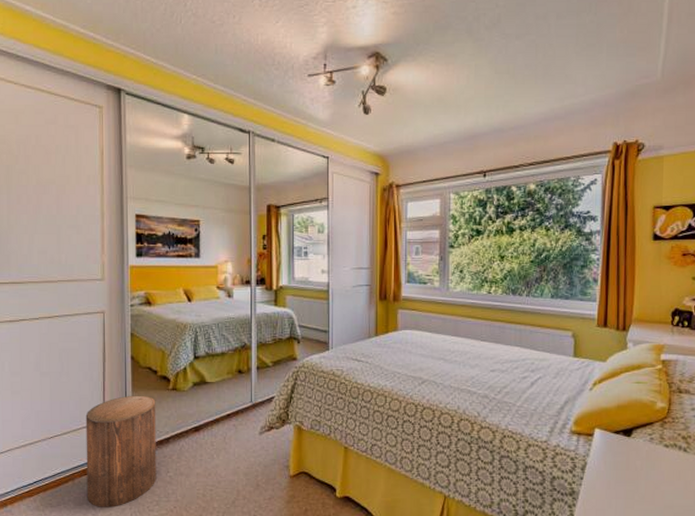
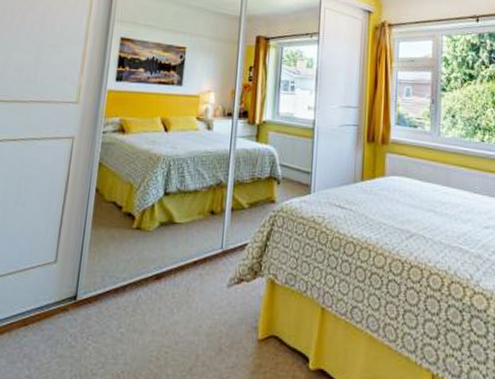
stool: present [85,395,157,507] -> none [22,232,117,368]

